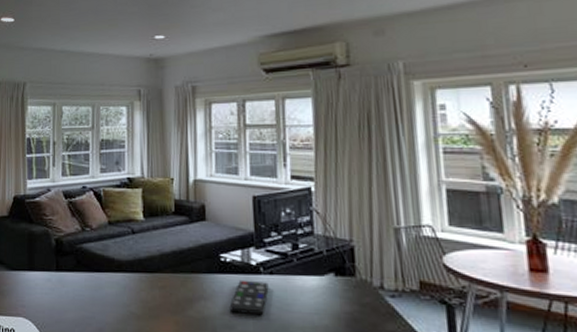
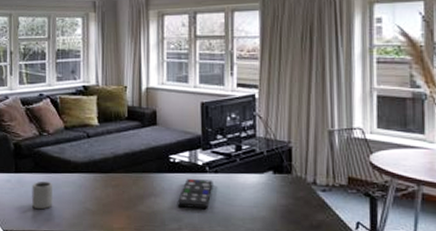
cup: none [73,280,95,313] -> present [32,181,53,210]

